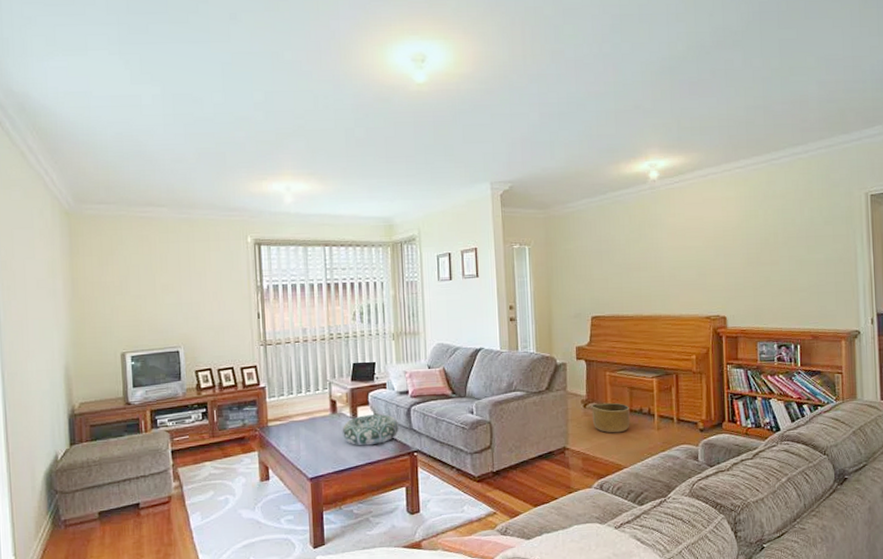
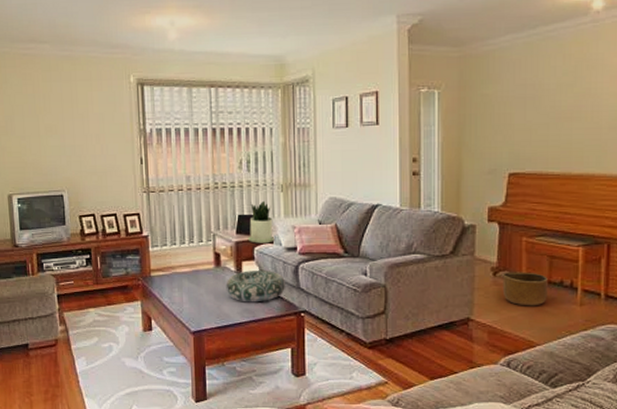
planter: none [362,349,388,389] -> present [247,200,275,244]

